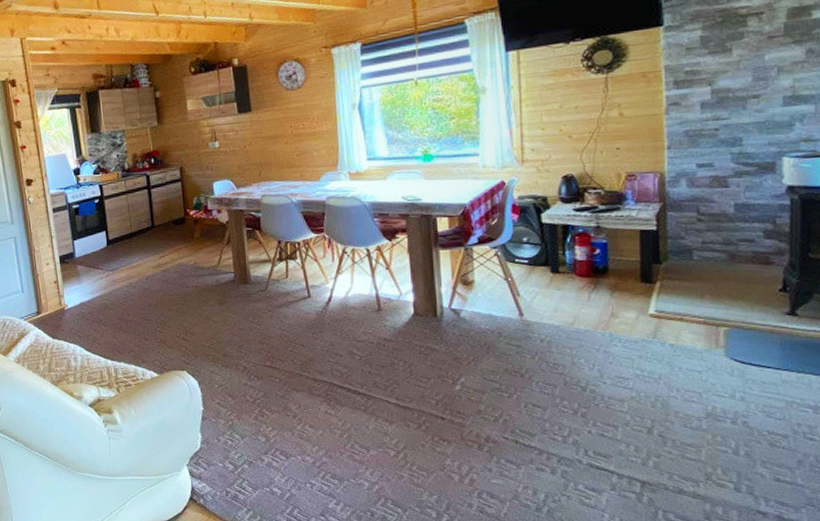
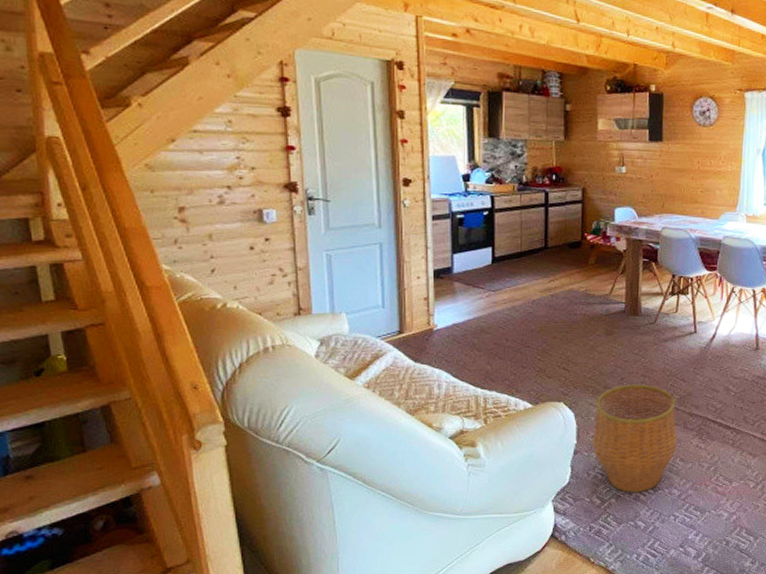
basket: none [215,351,305,459] -> present [592,384,678,493]

